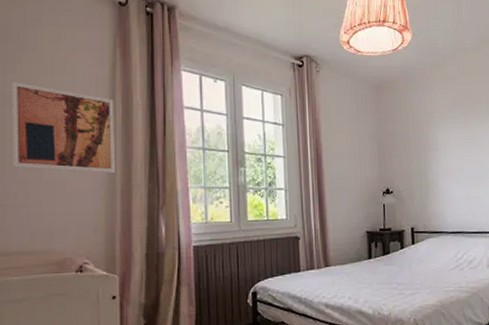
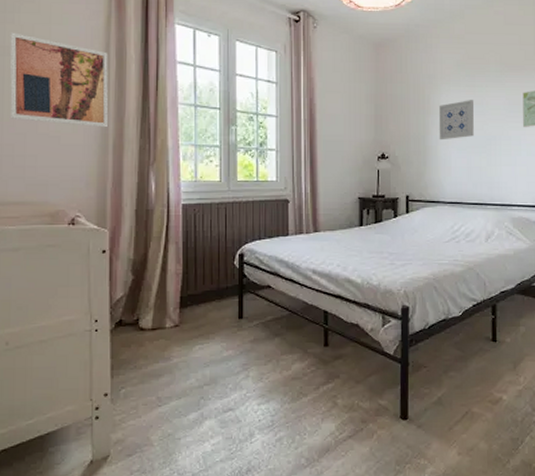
wall art: none [437,136,471,174] -> present [438,100,474,140]

